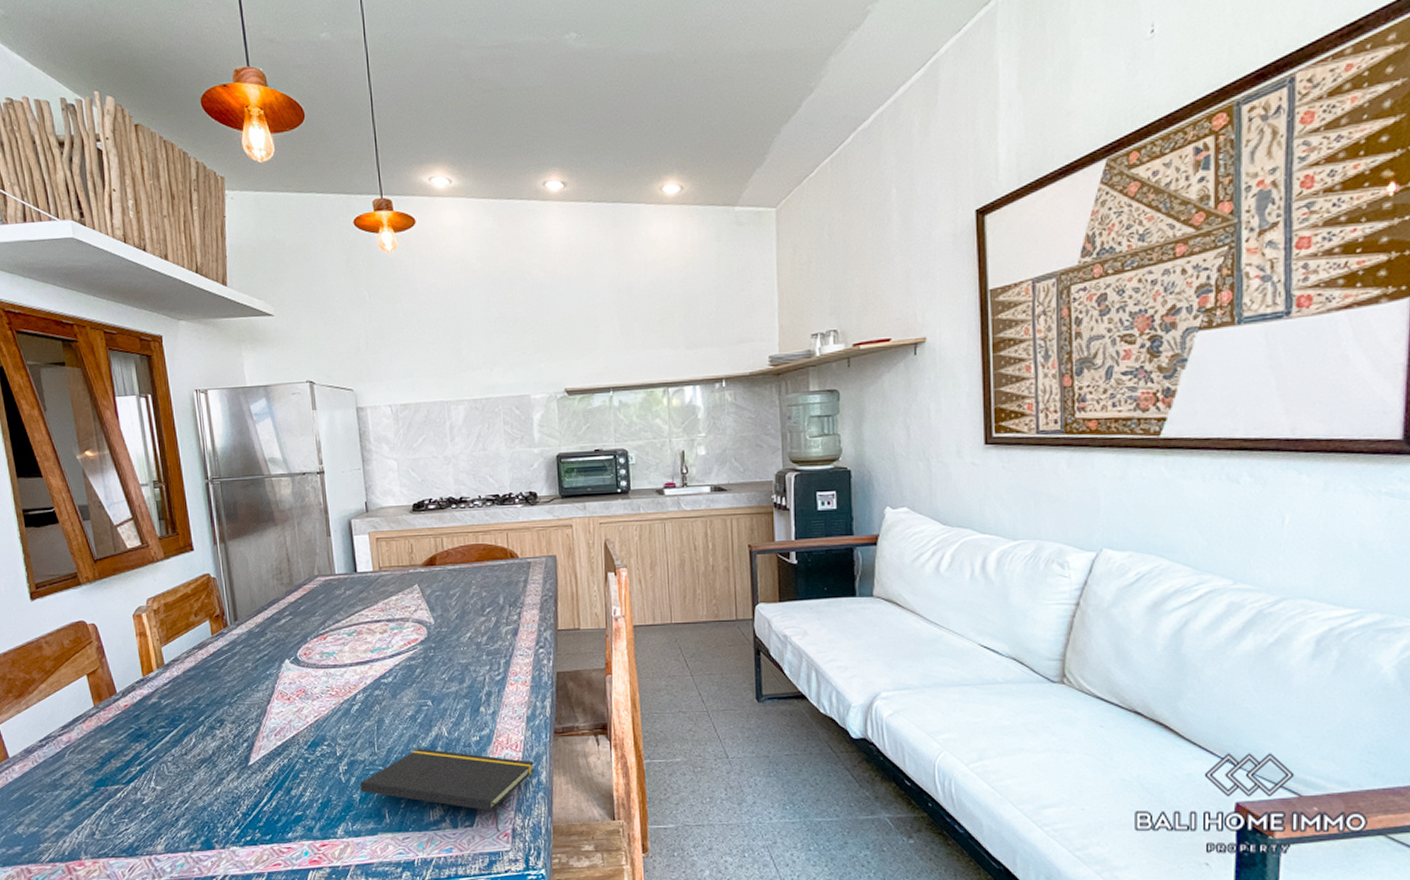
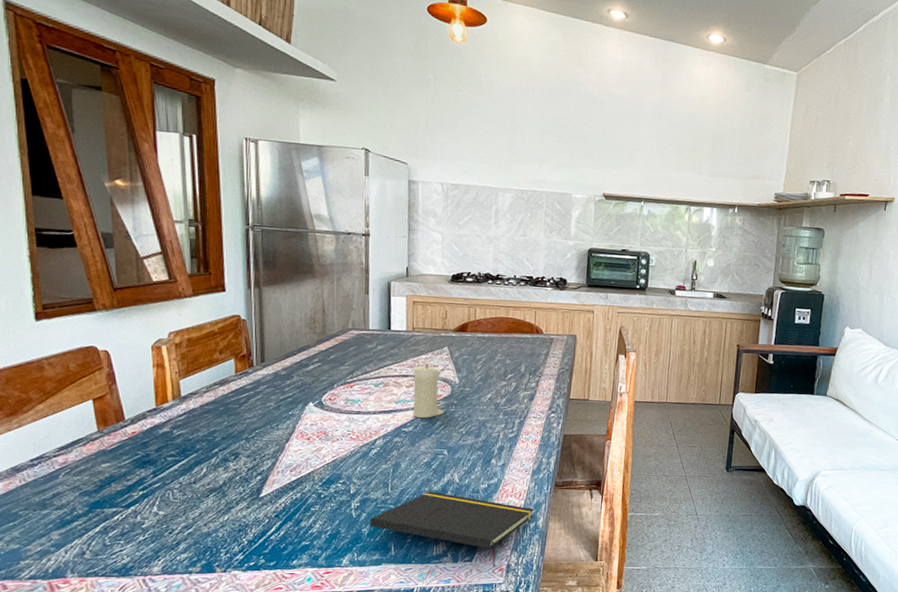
candle: none [384,606,423,667] -> present [413,364,445,419]

